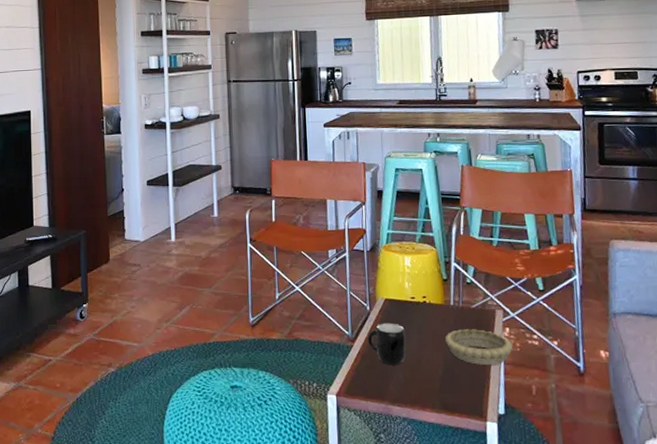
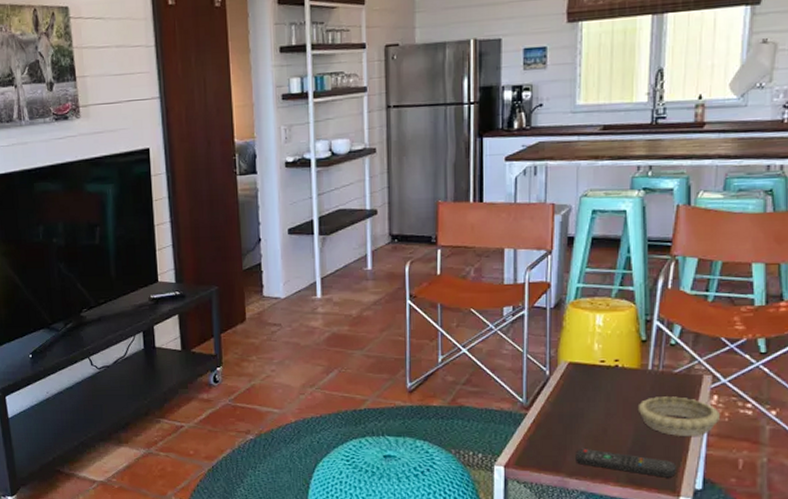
mug: present [367,323,406,366] -> none [545,389,590,436]
remote control: none [396,378,482,404] -> present [575,449,676,478]

